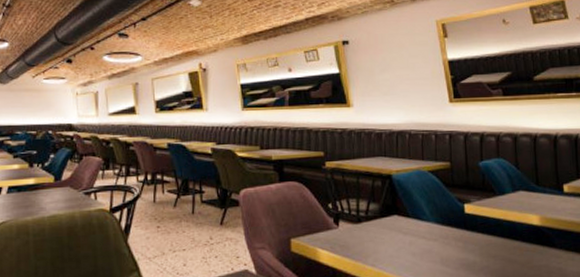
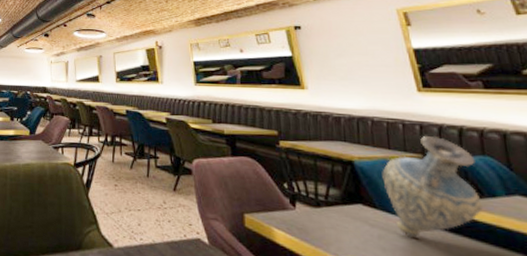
vase: none [415,143,494,241] -> present [382,135,483,239]

